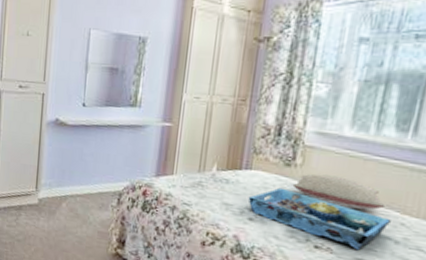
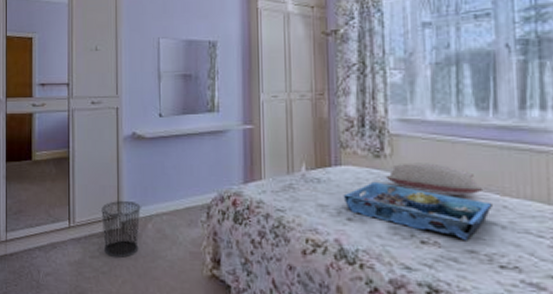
waste bin: none [20,179,58,230] -> present [101,200,141,258]

